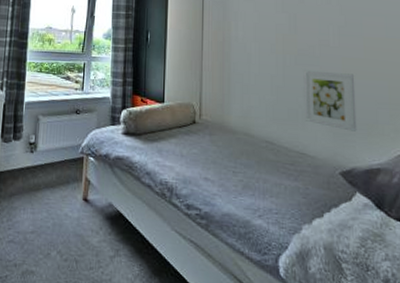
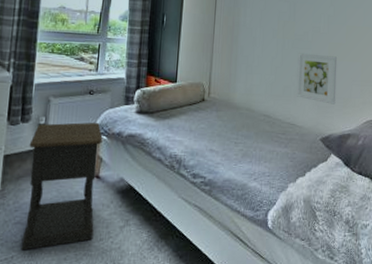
nightstand: none [14,142,90,271] -> present [21,122,103,251]

